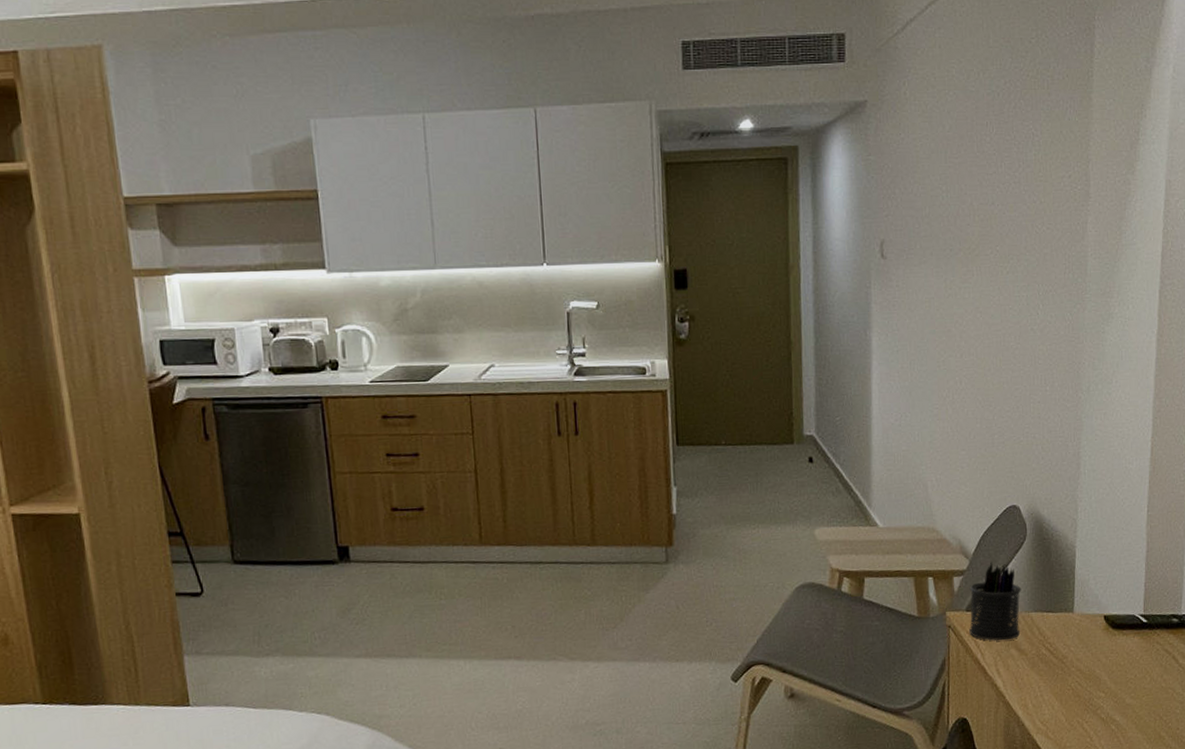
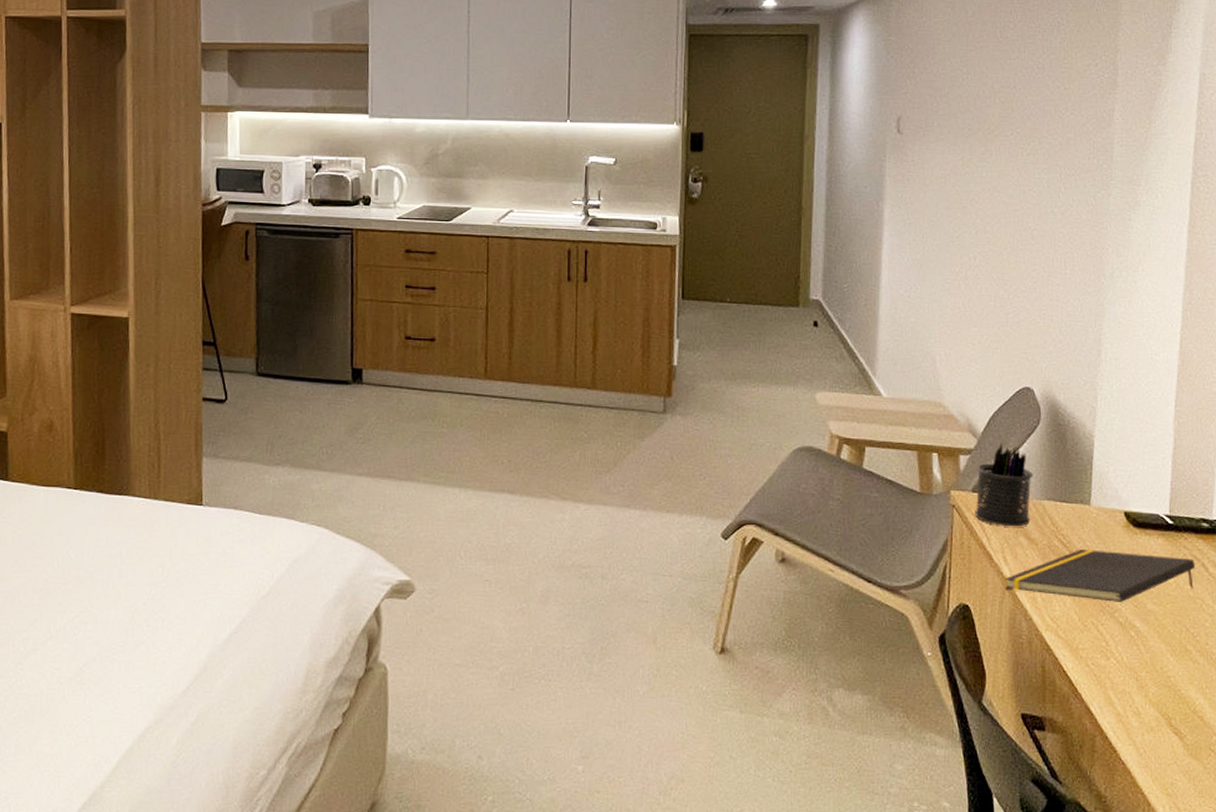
notepad: none [999,652,1166,701] -> present [1005,549,1195,602]

